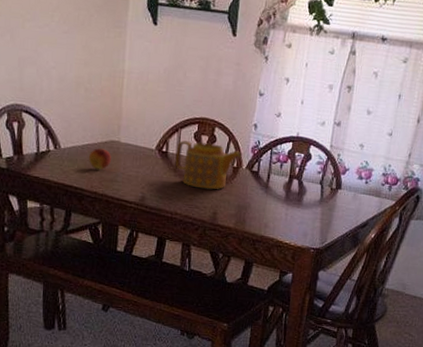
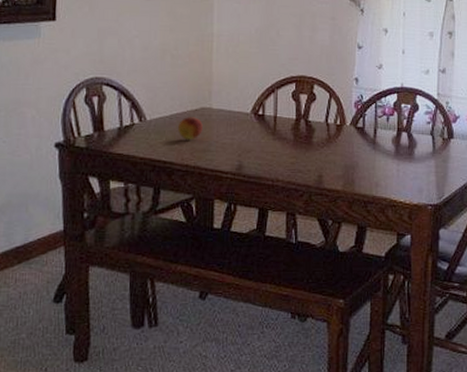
teapot: present [176,140,242,190] -> none [274,101,345,151]

